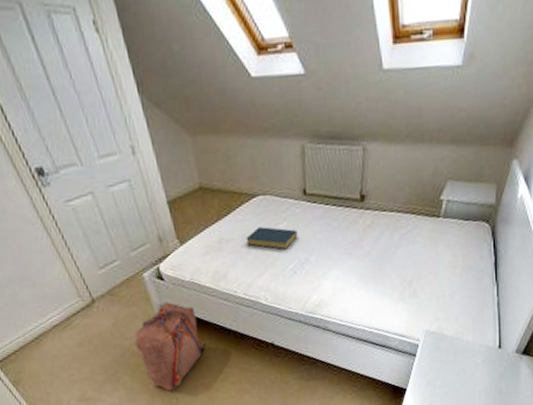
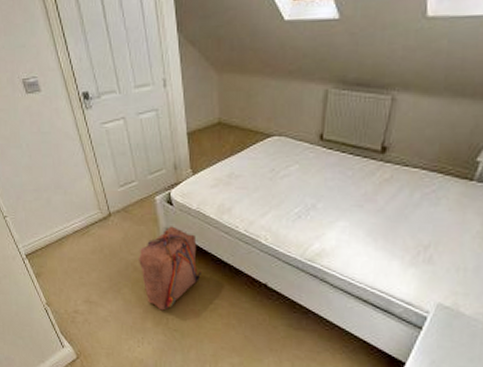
hardback book: present [246,227,298,250] -> none [255,167,308,193]

